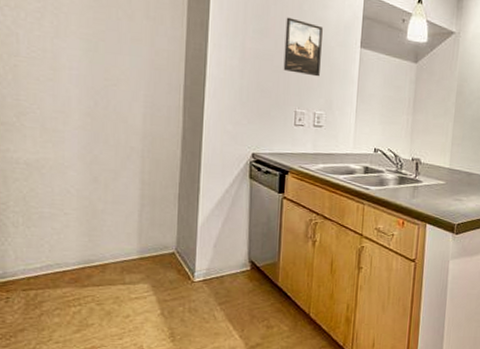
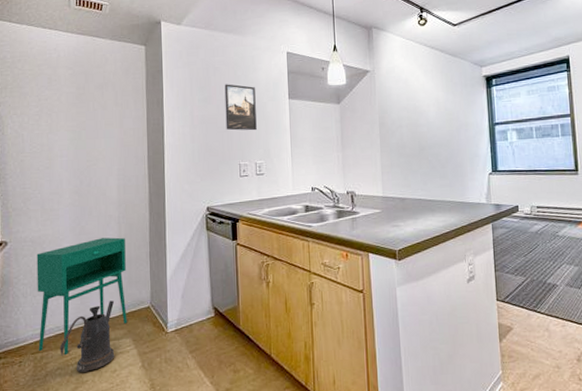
storage cabinet: none [31,171,149,294] -> present [36,237,127,354]
watering can: none [59,241,131,316] -> present [60,300,115,373]

